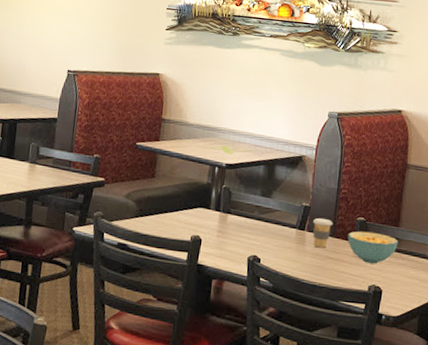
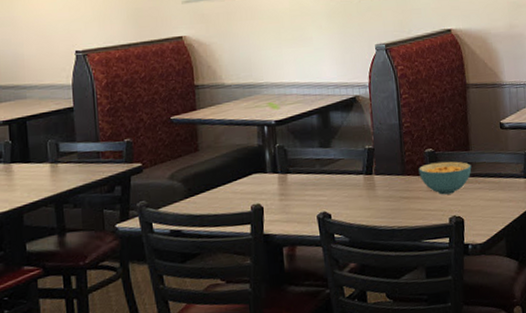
coffee cup: present [312,218,333,248] -> none [379,158,401,190]

